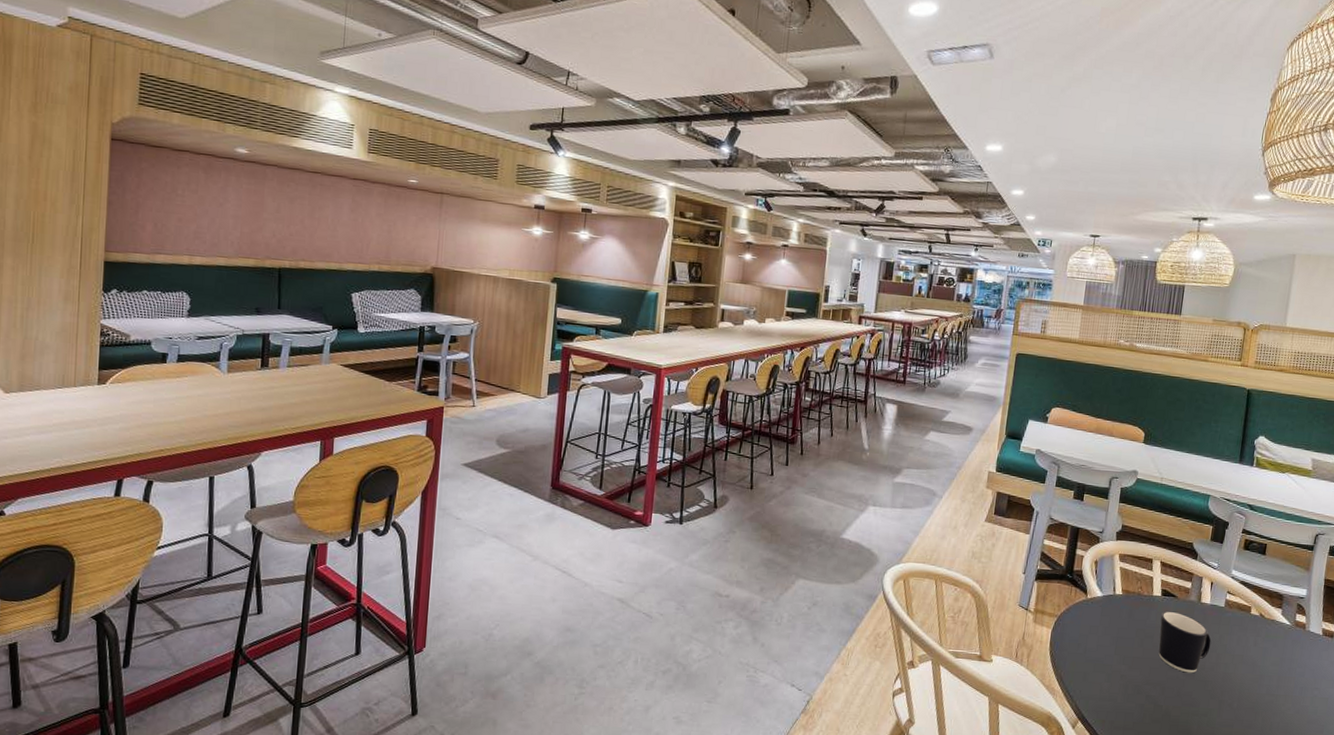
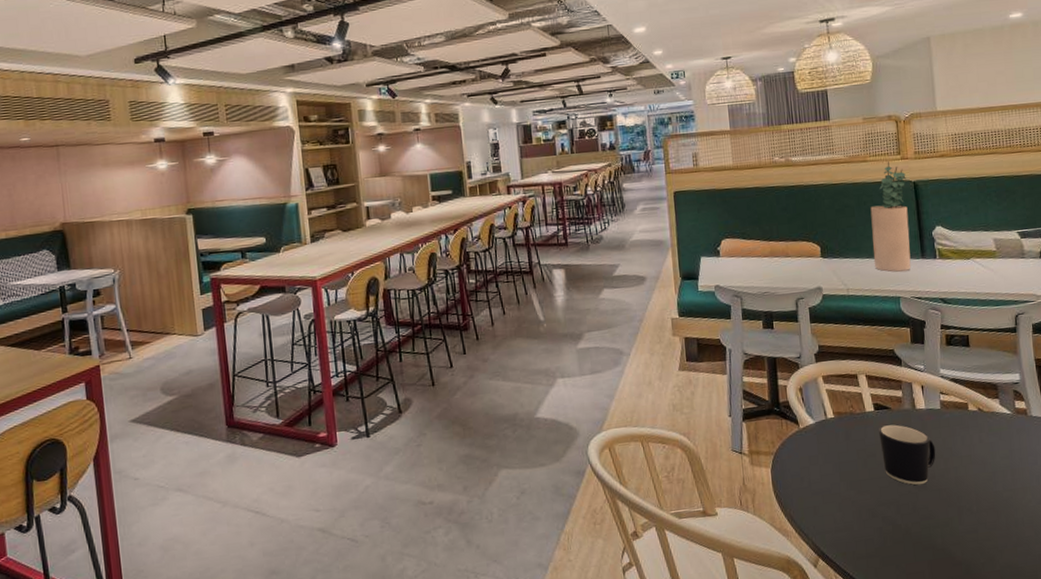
vase: none [1192,365,1242,473] -> present [870,161,912,272]

